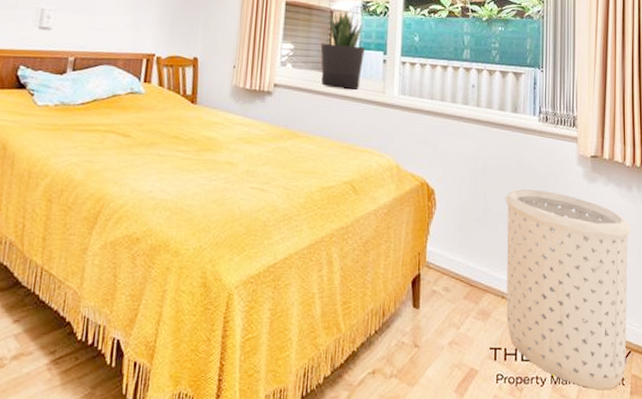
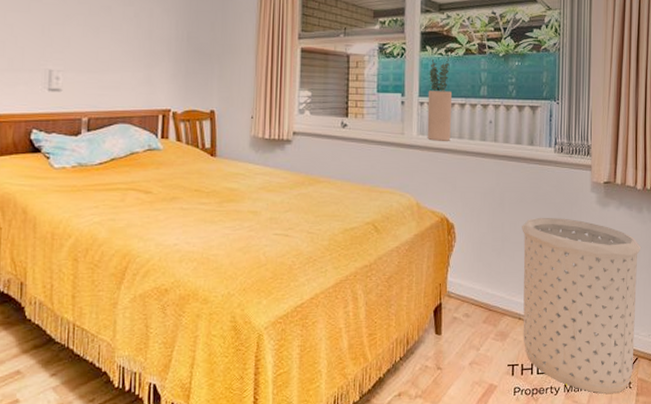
planter: present [320,10,365,91] -> none [338,54,382,134]
vase: none [408,17,434,104] -> present [427,56,452,142]

